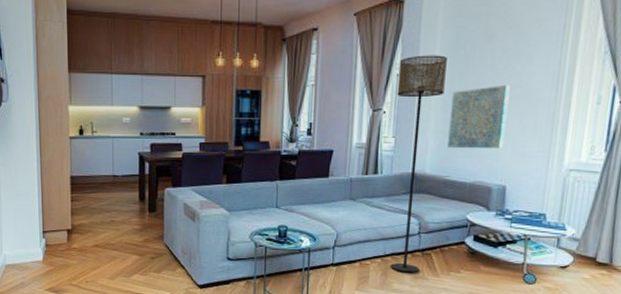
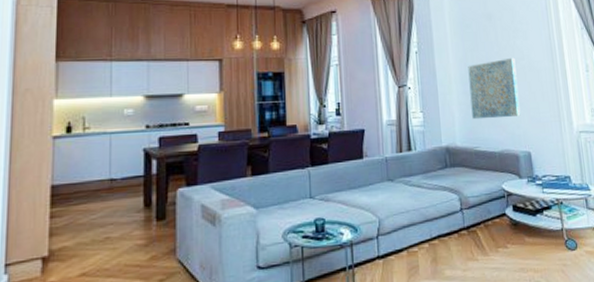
floor lamp: present [390,55,447,273] -> none [416,33,468,256]

